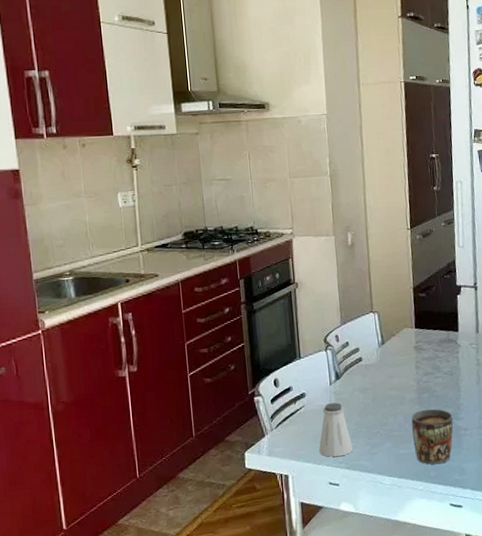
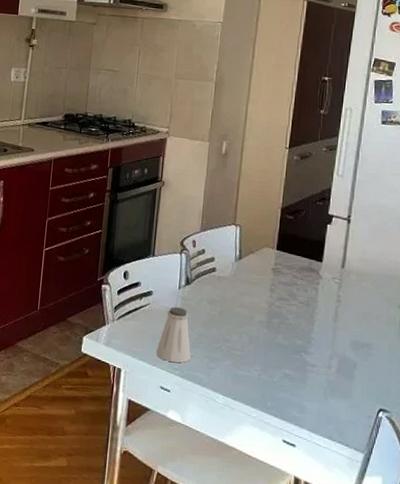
mug: present [411,408,453,465] -> none [254,335,301,396]

